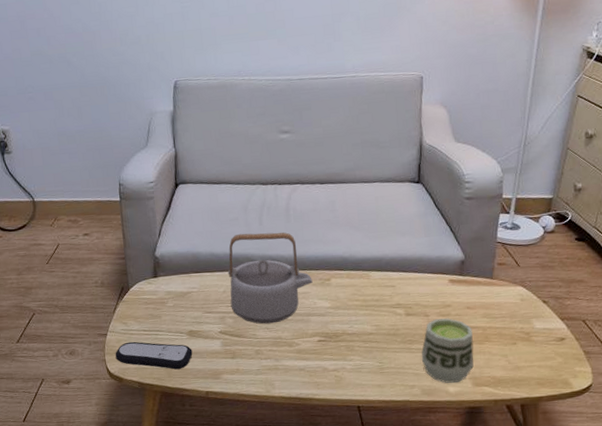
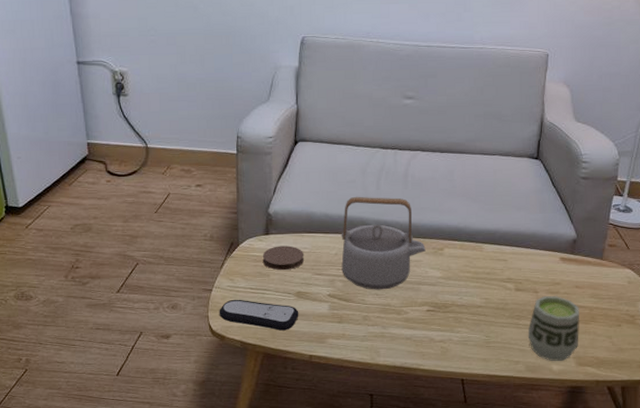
coaster: none [152,286,194,311] -> present [262,245,305,271]

